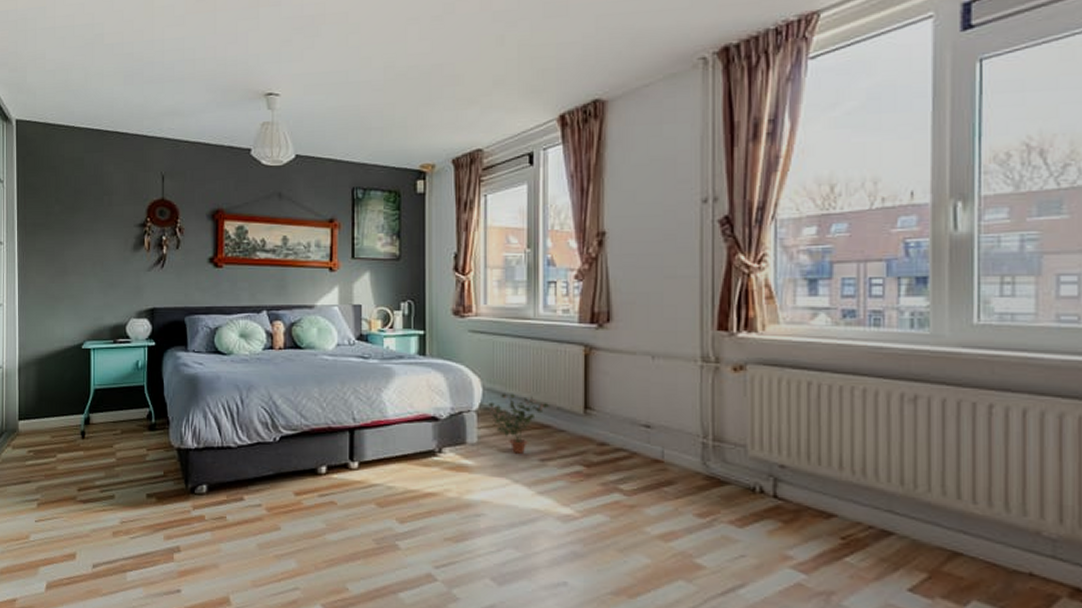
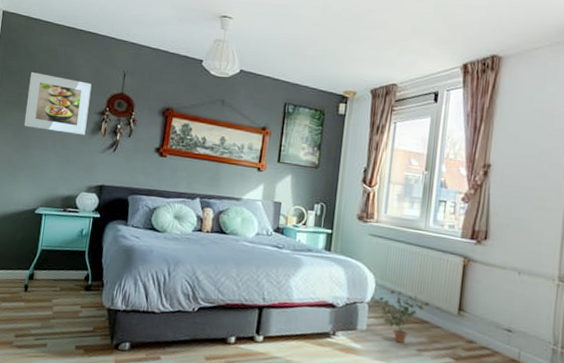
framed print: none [56,187,127,253] -> present [24,72,92,135]

